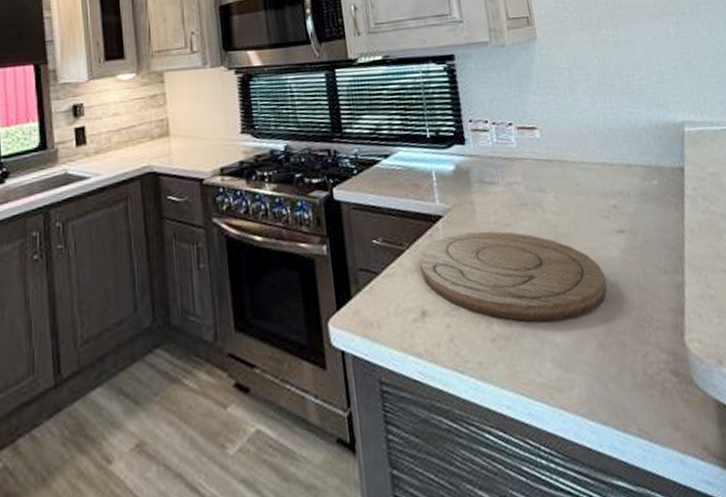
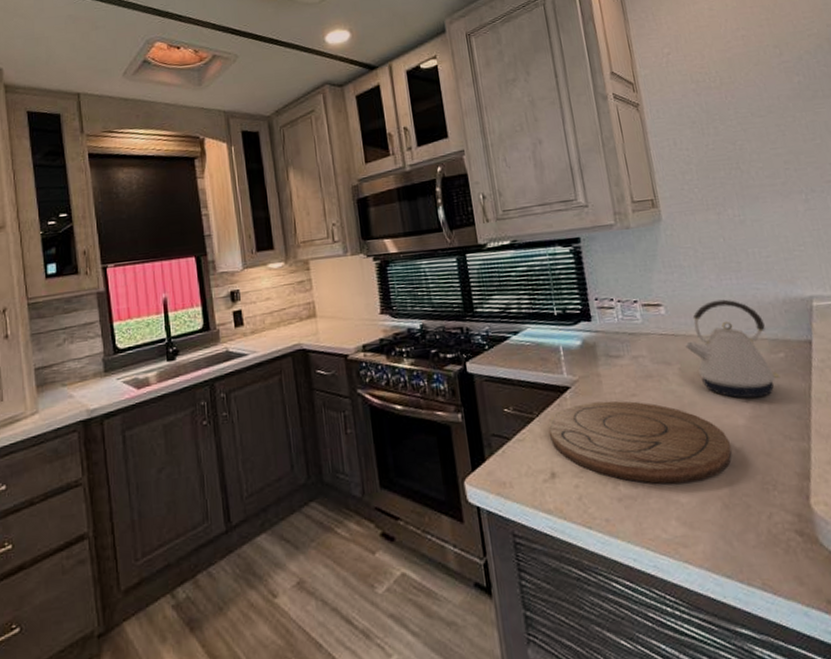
kettle: none [558,123,654,229] -> present [683,299,781,399]

